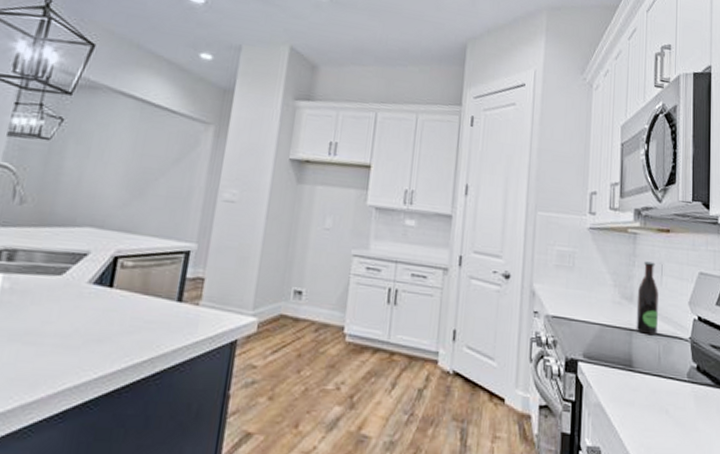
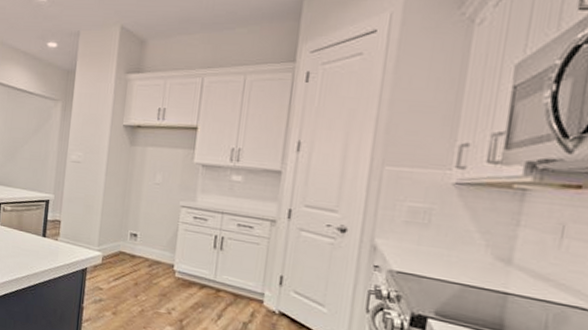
bottle: present [636,261,658,336] -> none [513,221,554,303]

